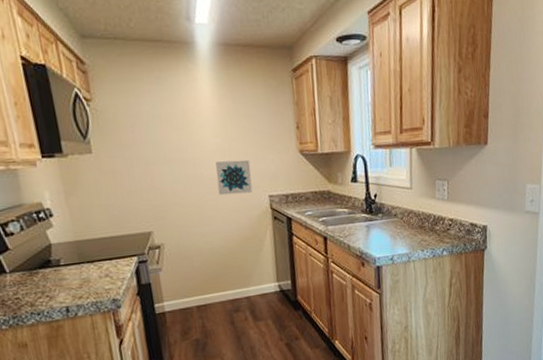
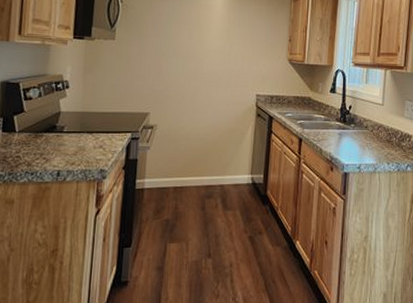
wall art: present [216,159,253,196] -> none [213,60,245,90]

